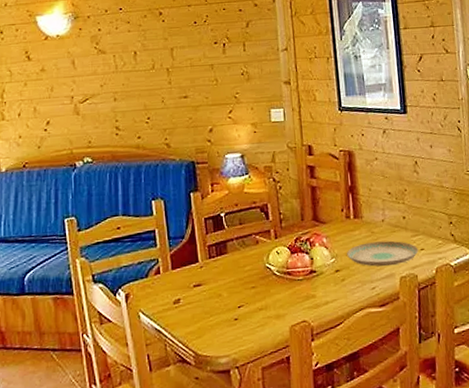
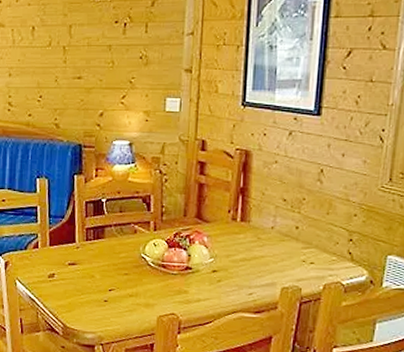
plate: present [347,240,419,267] -> none [227,248,307,275]

